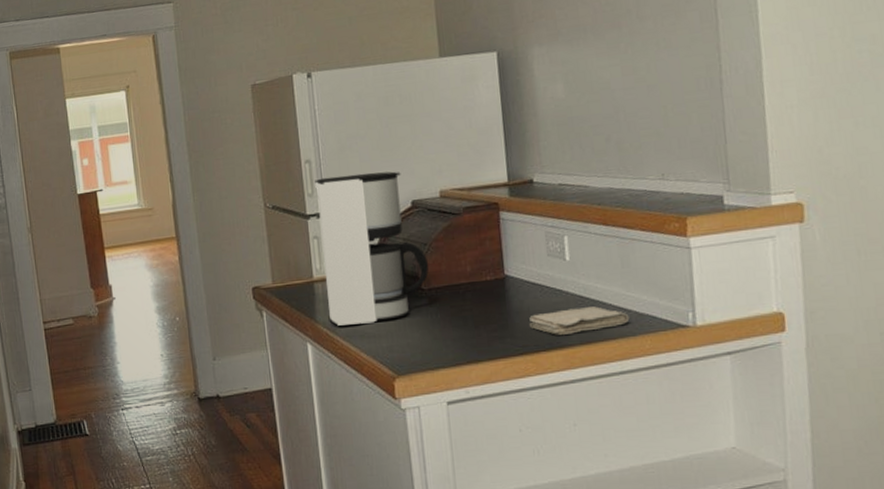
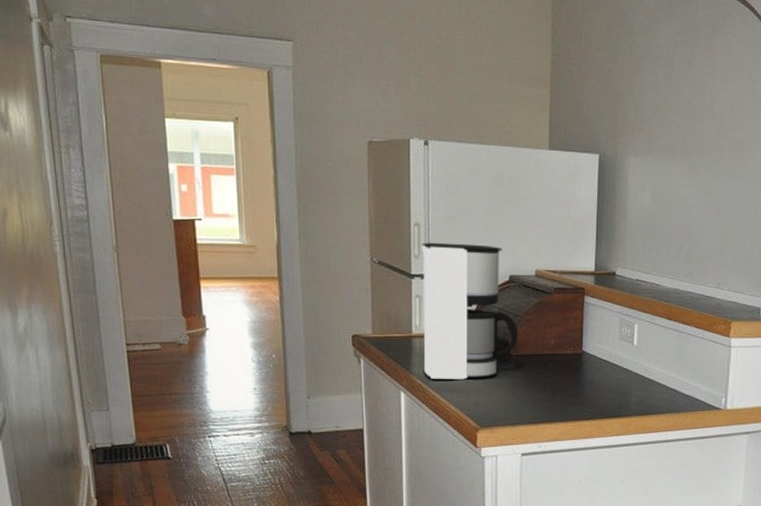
washcloth: present [529,306,630,335] -> none [597,385,677,406]

